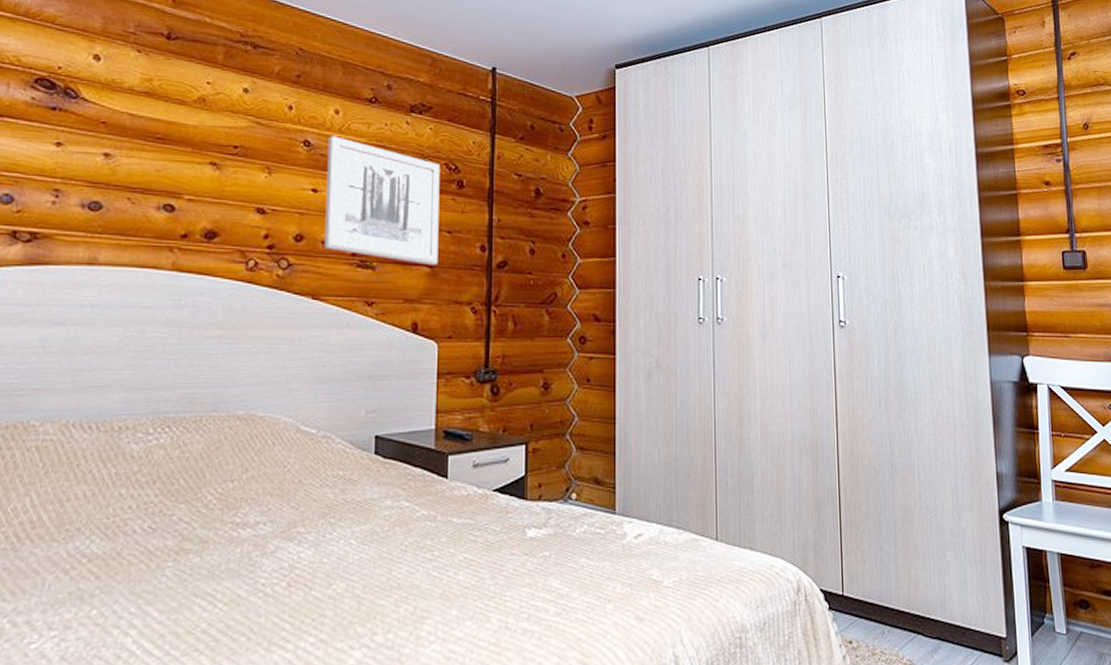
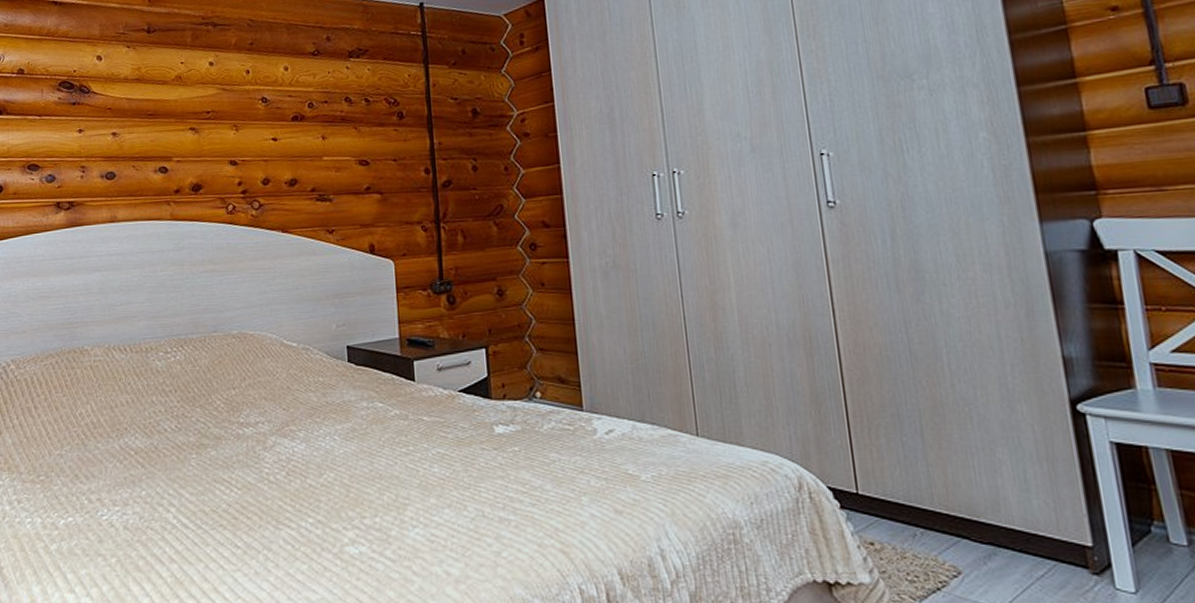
wall art: present [324,136,440,265] -> none [281,89,387,192]

